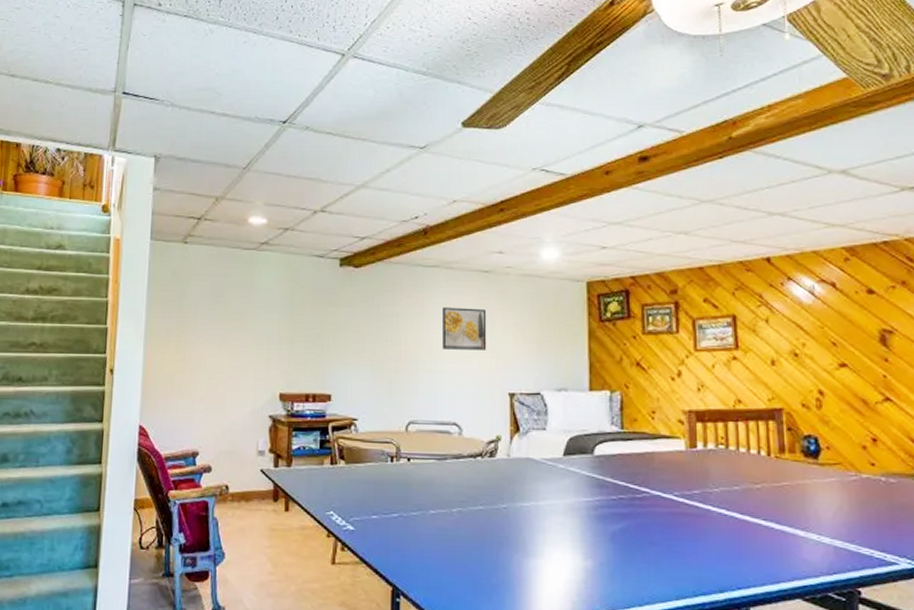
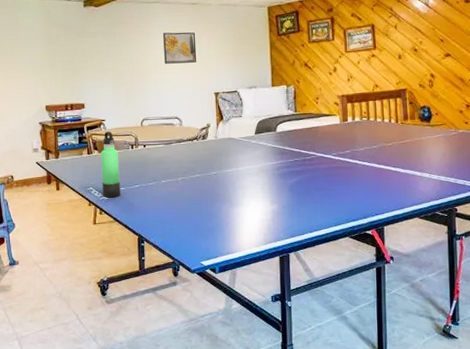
thermos bottle: none [347,435,373,529] -> present [101,131,121,198]

